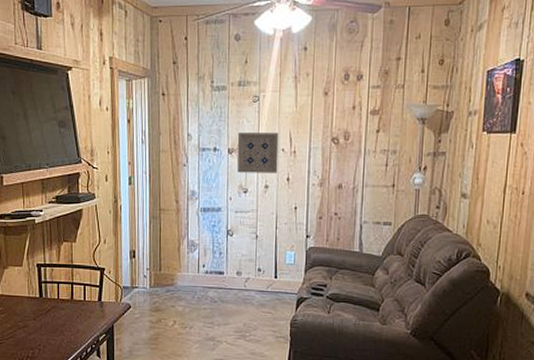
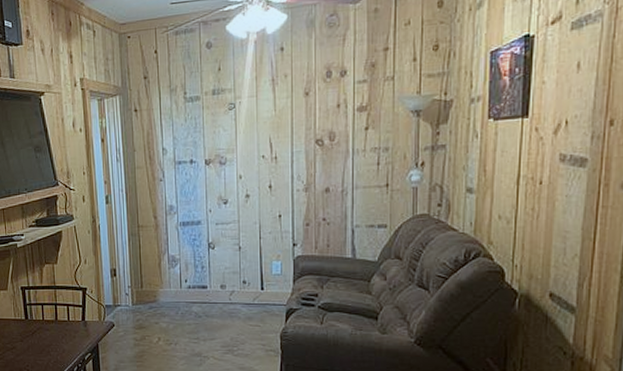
wall art: present [237,132,279,173] -> none [214,140,259,184]

